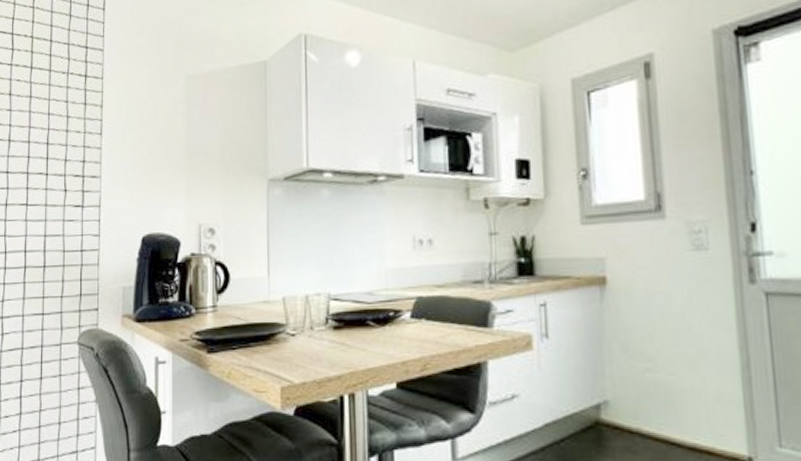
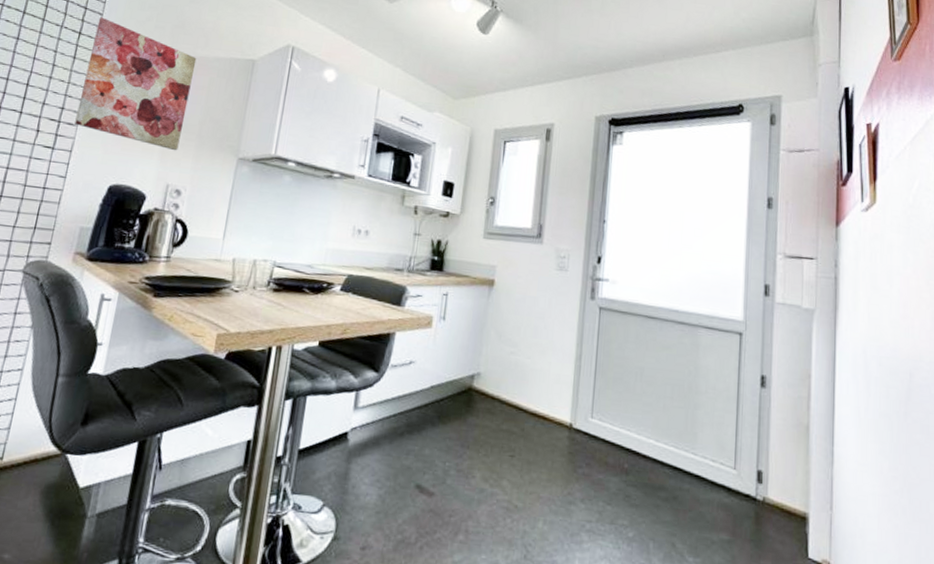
wall art: none [98,53,205,185] -> present [74,17,197,151]

